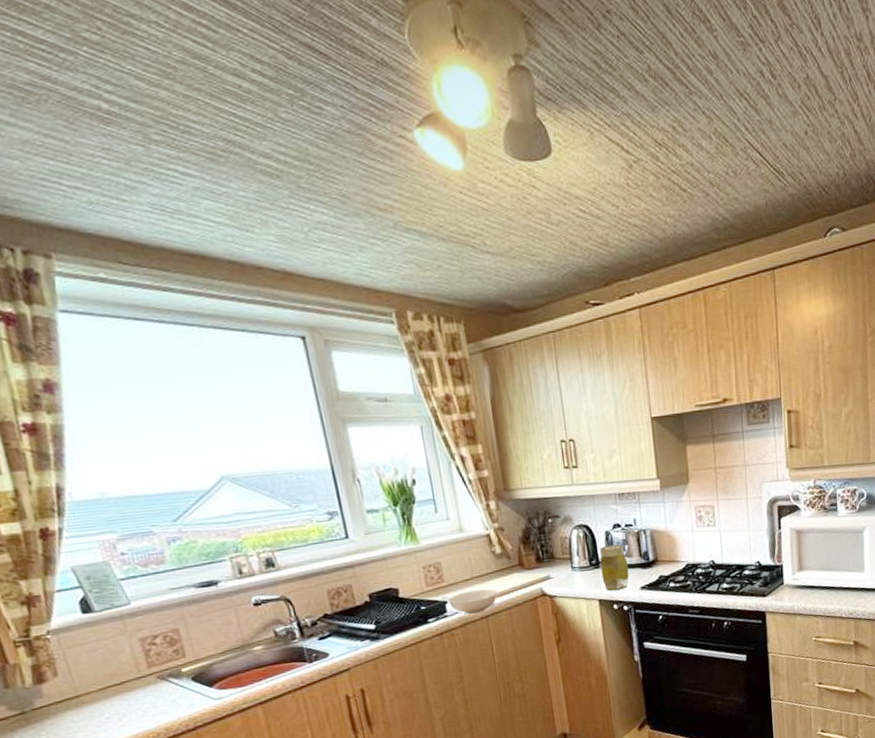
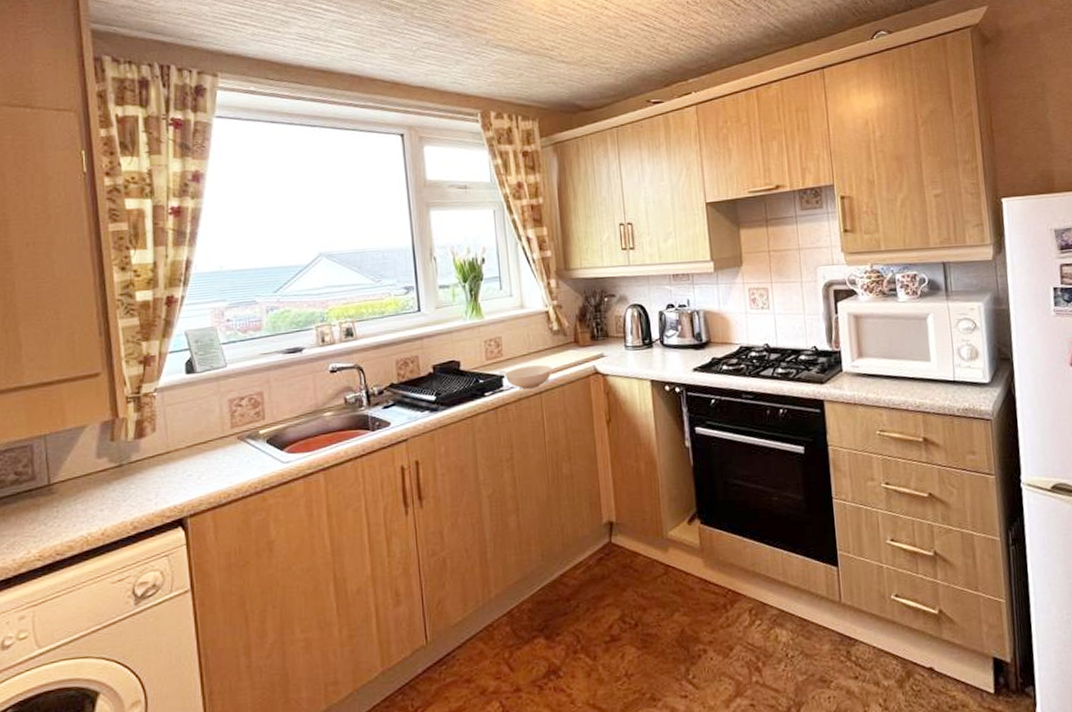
jar: present [600,544,629,591] -> none [653,324,682,372]

